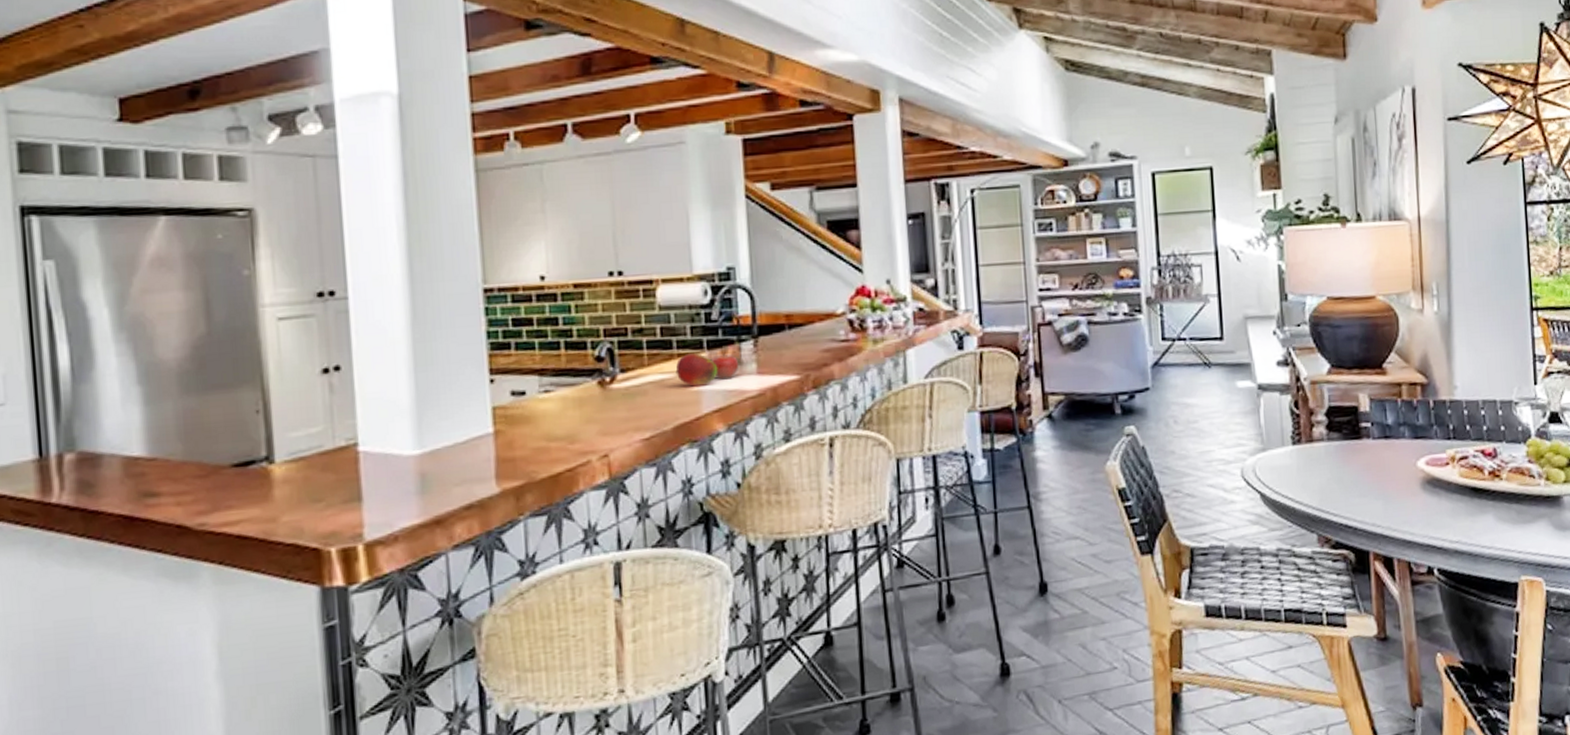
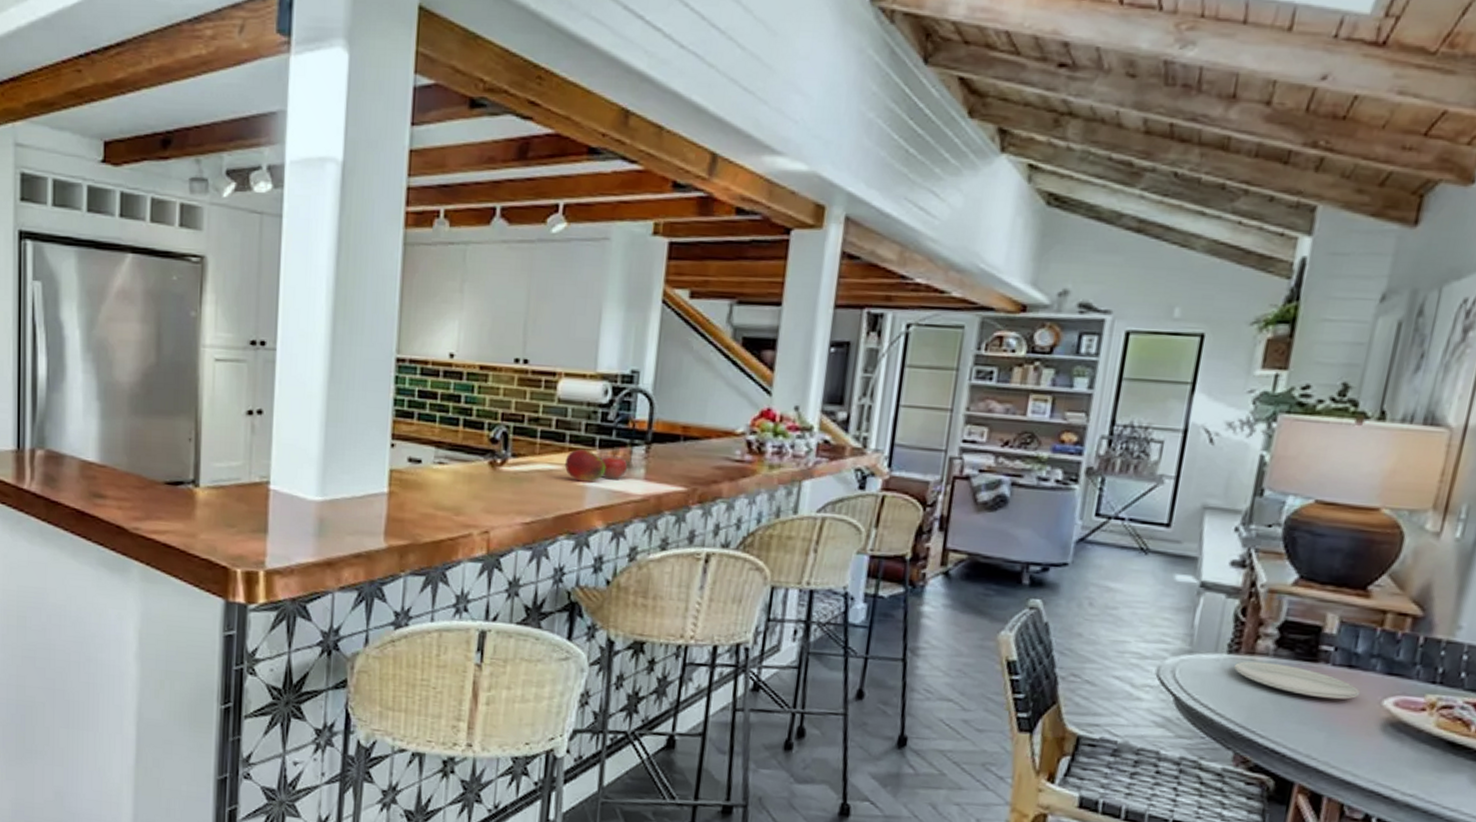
plate: none [1300,446,1399,471] -> present [1234,661,1361,700]

